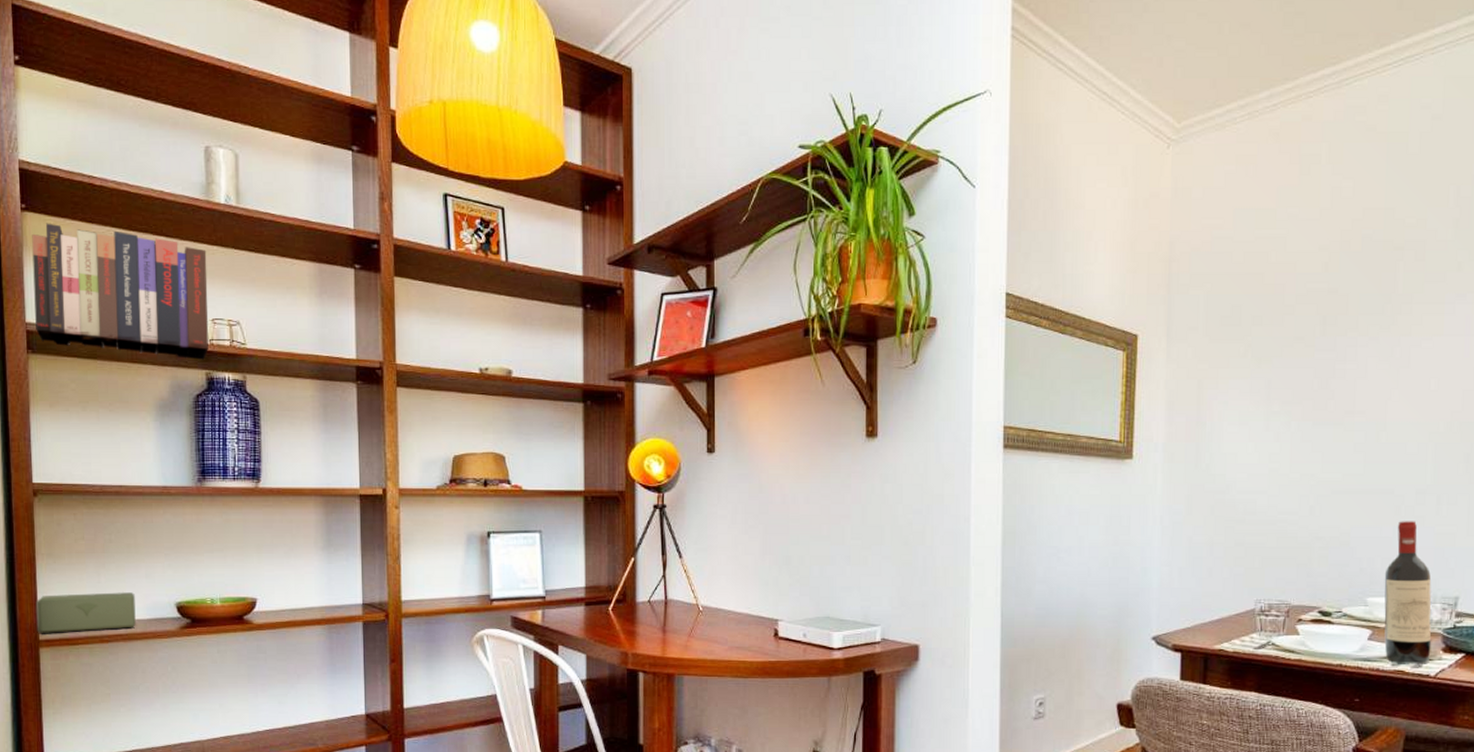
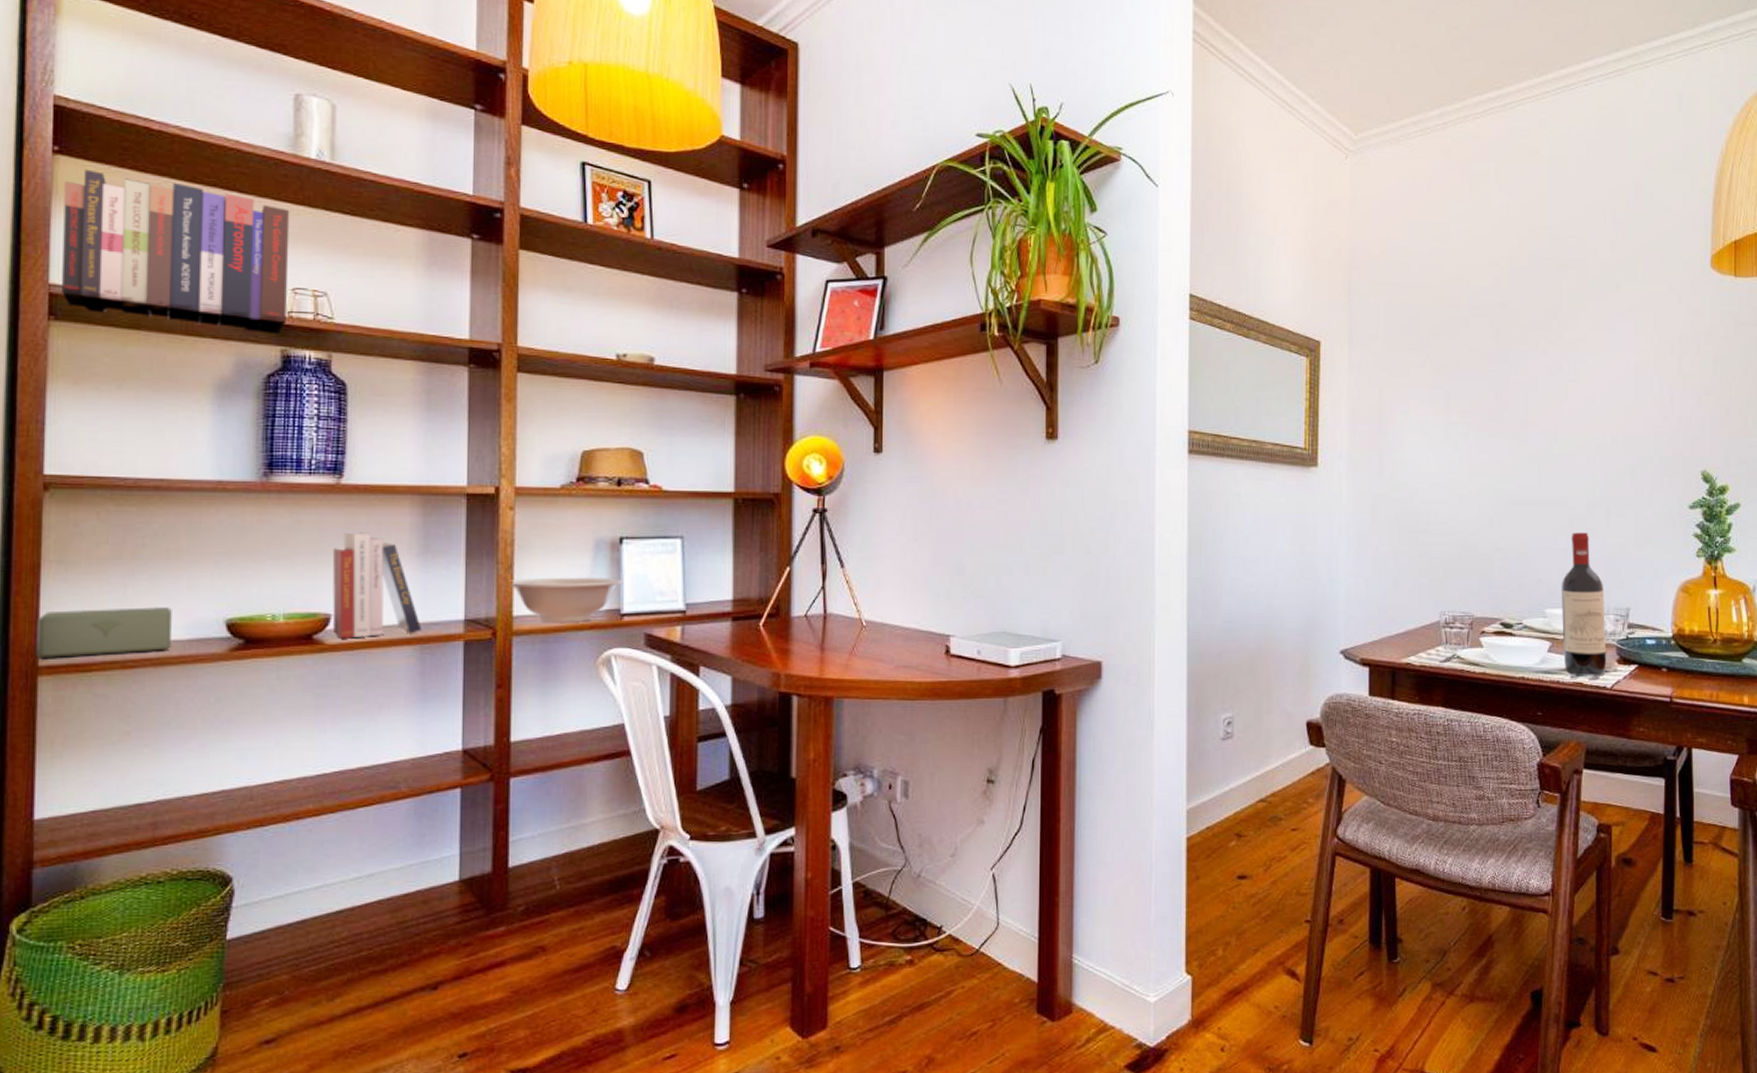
books: none [256,529,329,619] -> present [332,532,422,639]
decorative bowl: none [398,567,492,607] -> present [510,577,624,624]

